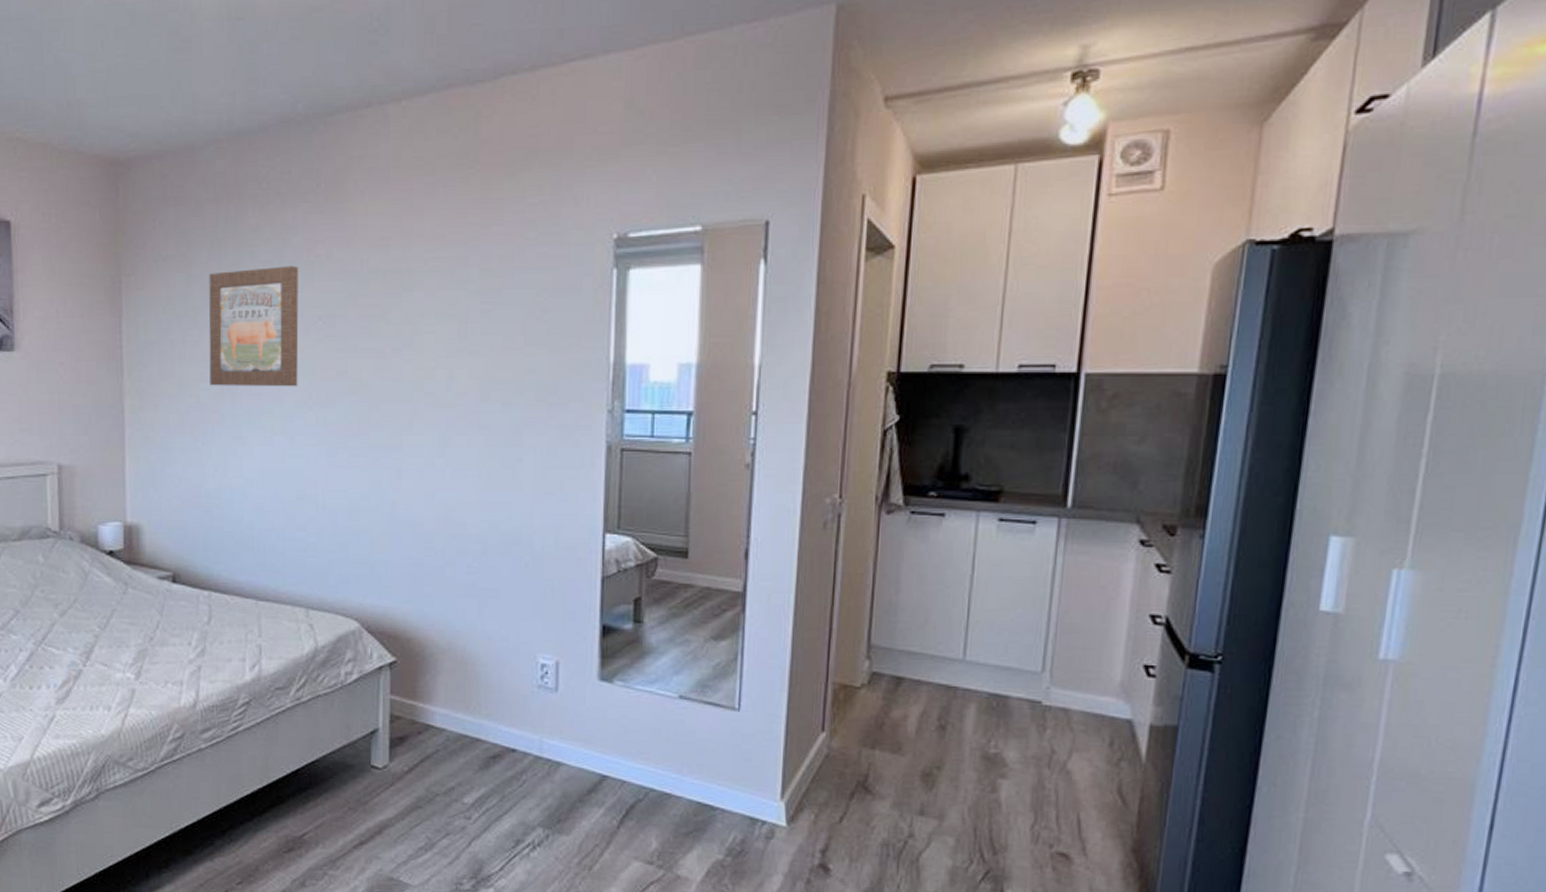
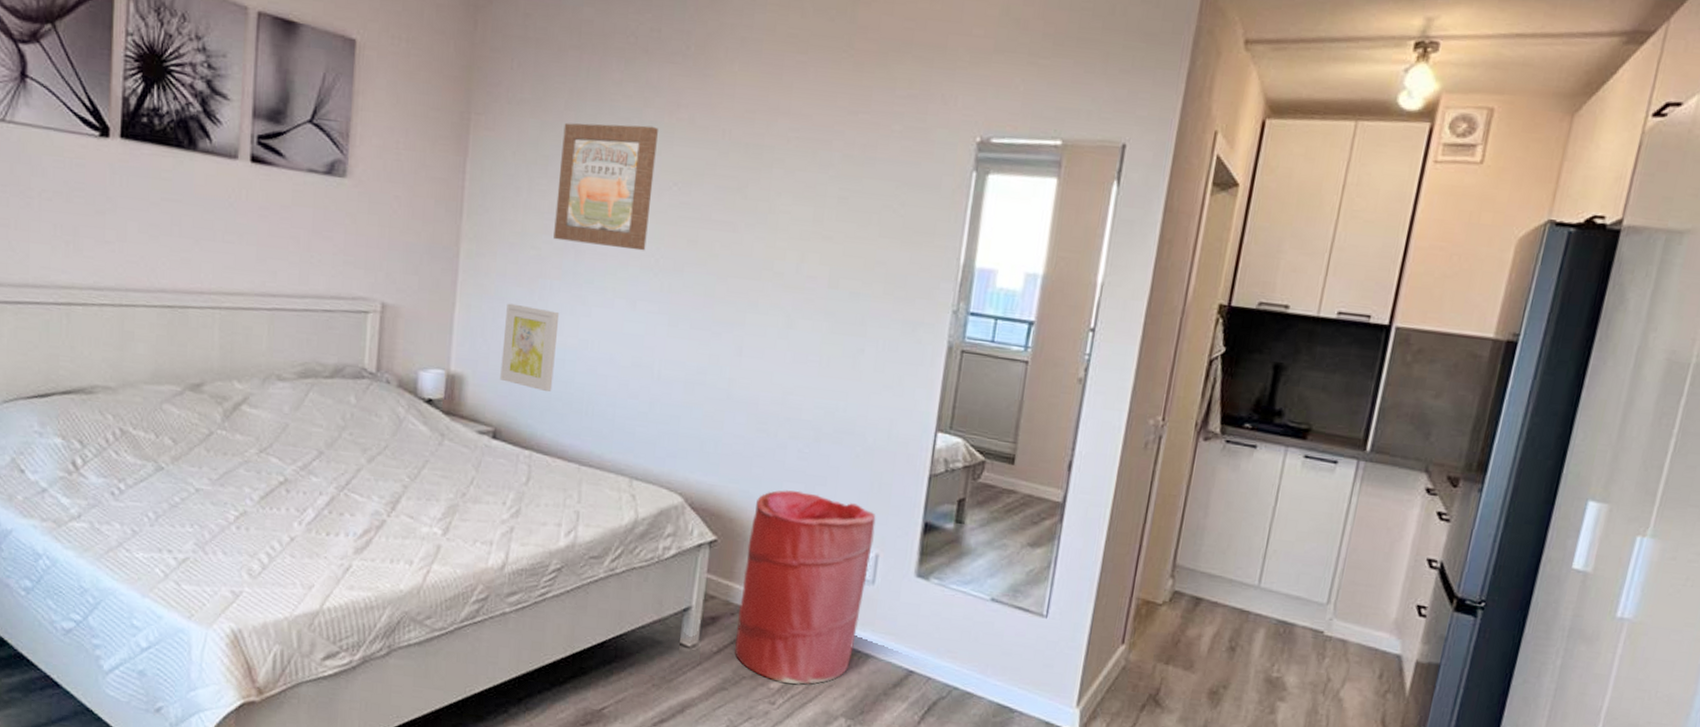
wall art: none [172,452,223,533] -> present [500,303,560,392]
laundry hamper: none [426,605,552,797] -> present [735,490,876,685]

